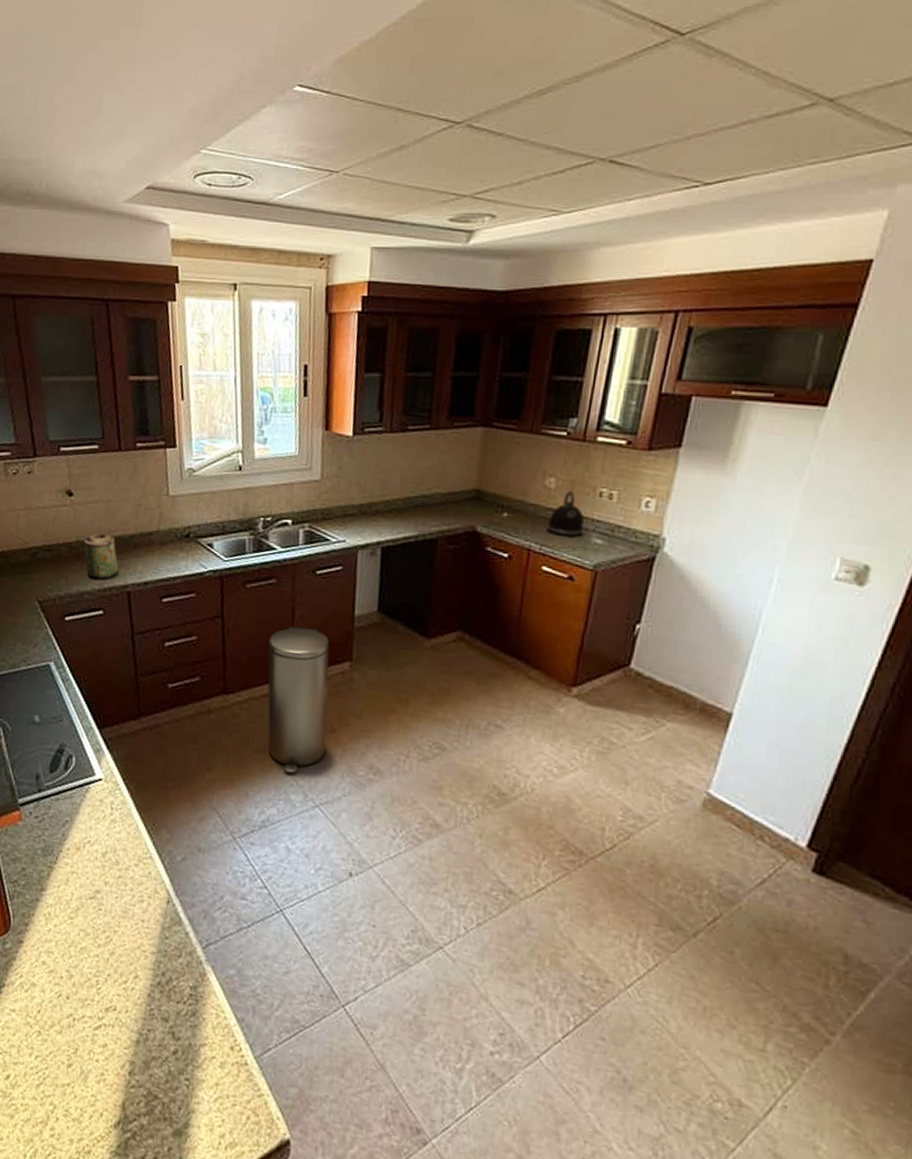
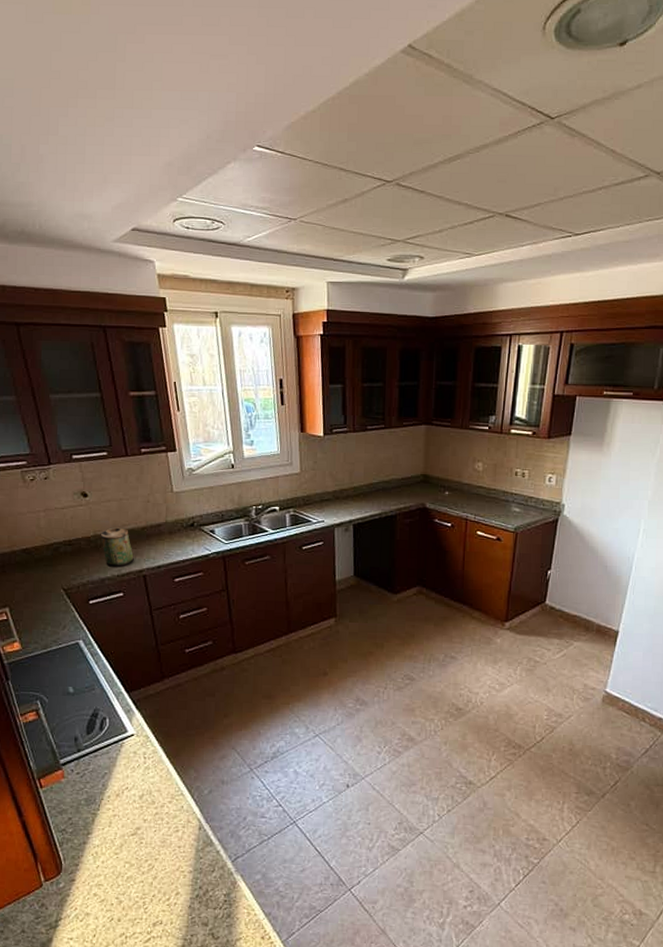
pedal bin: present [268,626,330,773] -> none [267,593,321,711]
kettle: present [547,490,584,537] -> none [478,472,506,507]

